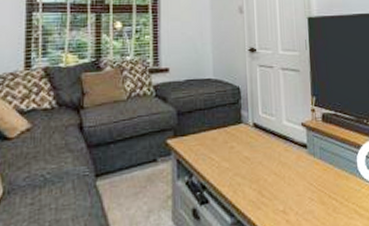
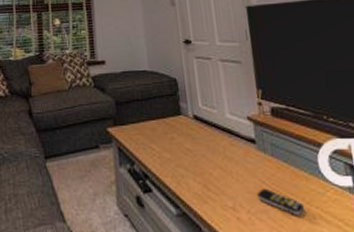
remote control: none [304,189,343,213] -> present [256,188,304,216]

